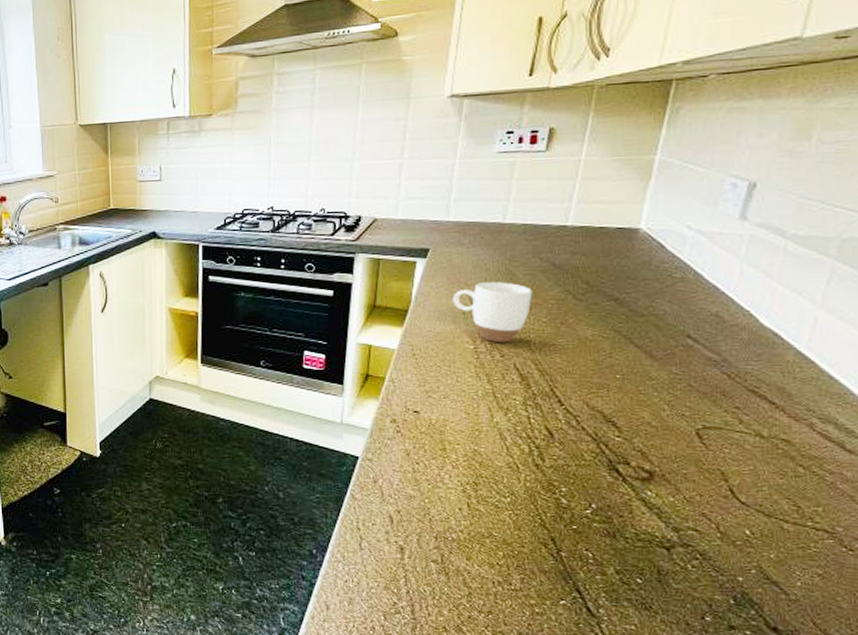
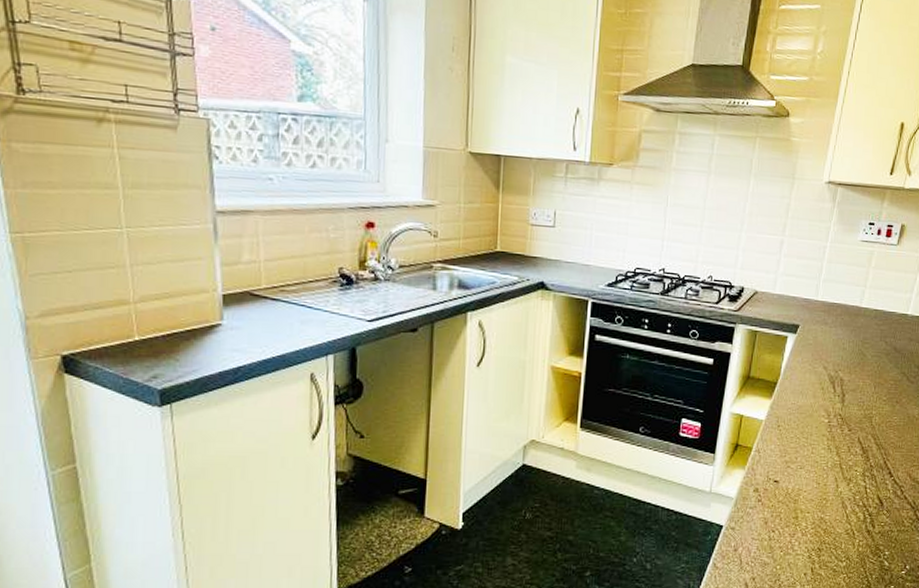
mug: present [452,282,533,343] -> none [814,360,878,418]

